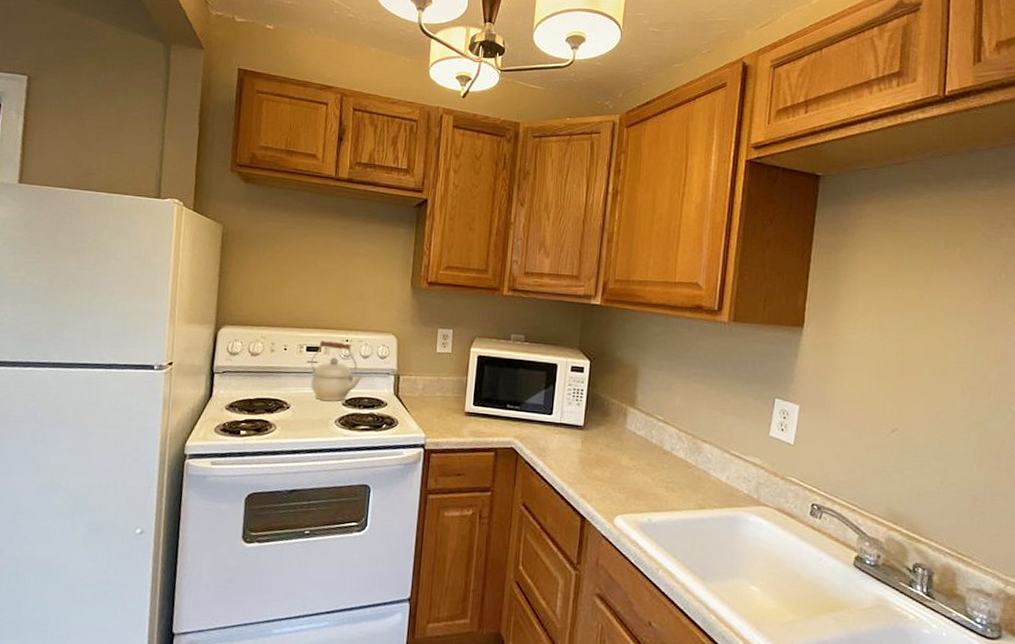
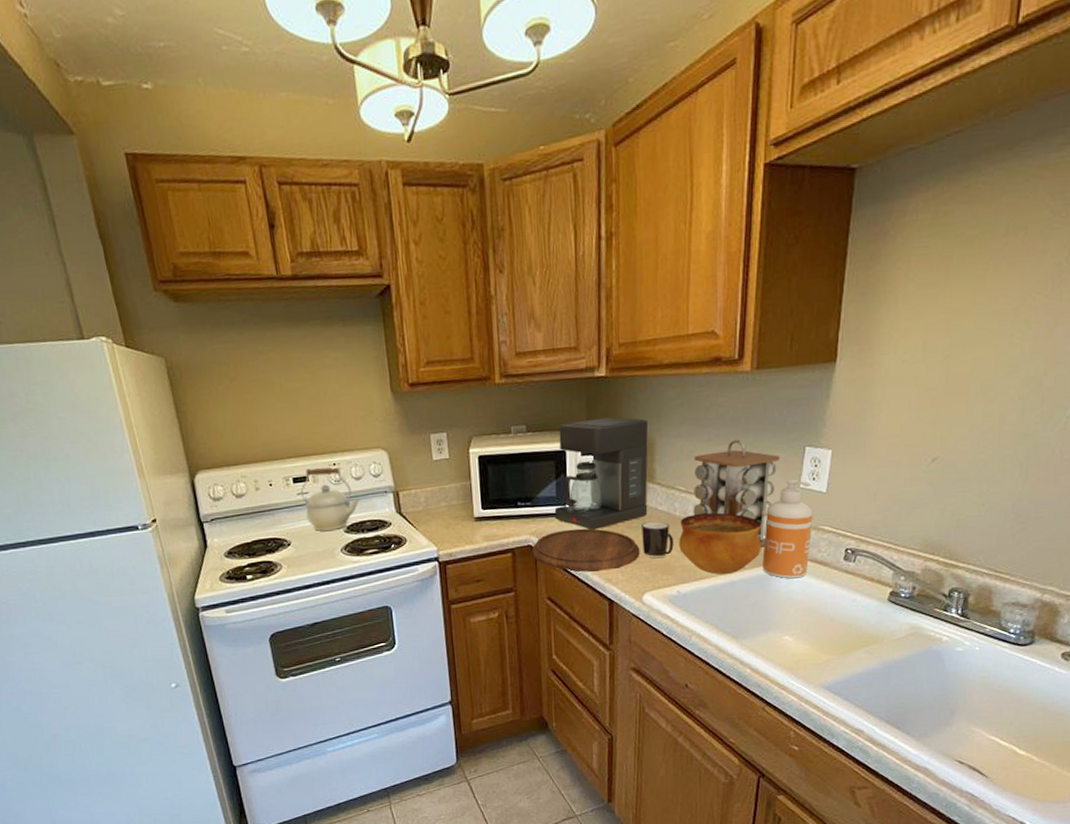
cutting board: none [513,438,616,486] -> present [531,528,640,572]
coffee maker: none [539,339,635,444] -> present [554,417,649,530]
mug: none [618,444,649,483] -> present [640,521,674,559]
bowl: none [653,444,733,511] -> present [679,512,762,575]
spice rack: none [669,380,751,490] -> present [693,439,780,549]
soap dispenser: none [732,425,781,526] -> present [762,478,813,579]

